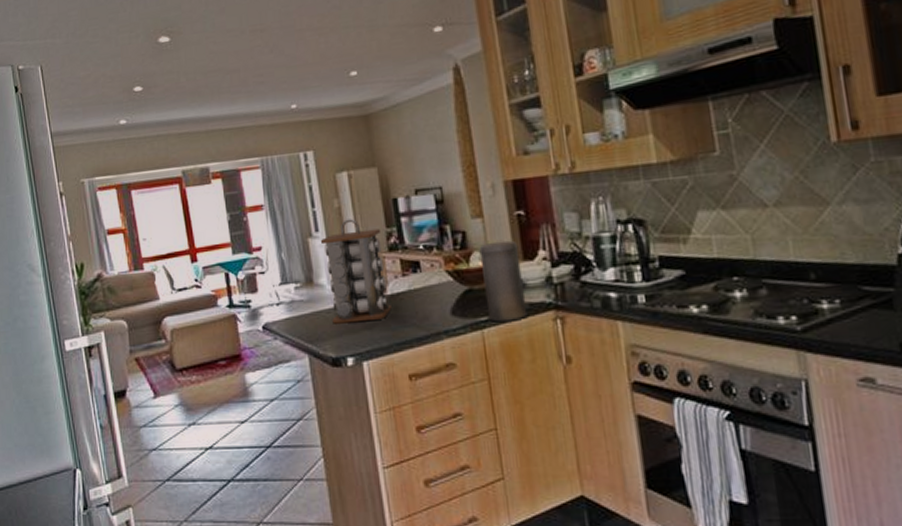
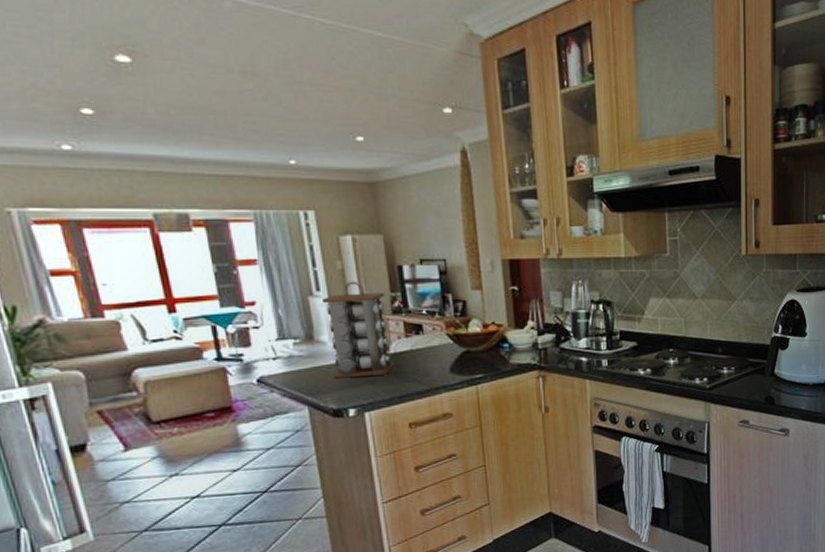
canister: present [479,240,528,322] -> none [477,311,516,379]

